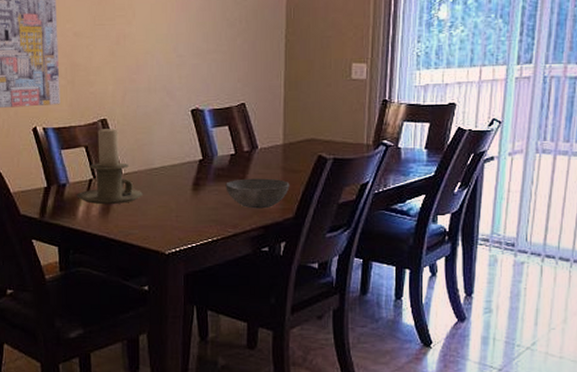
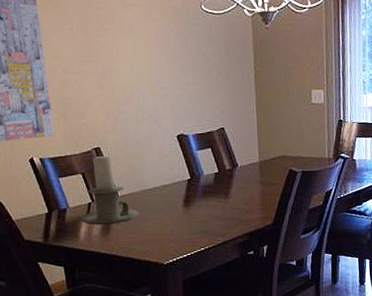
bowl: present [225,178,290,209] -> none [212,192,268,219]

